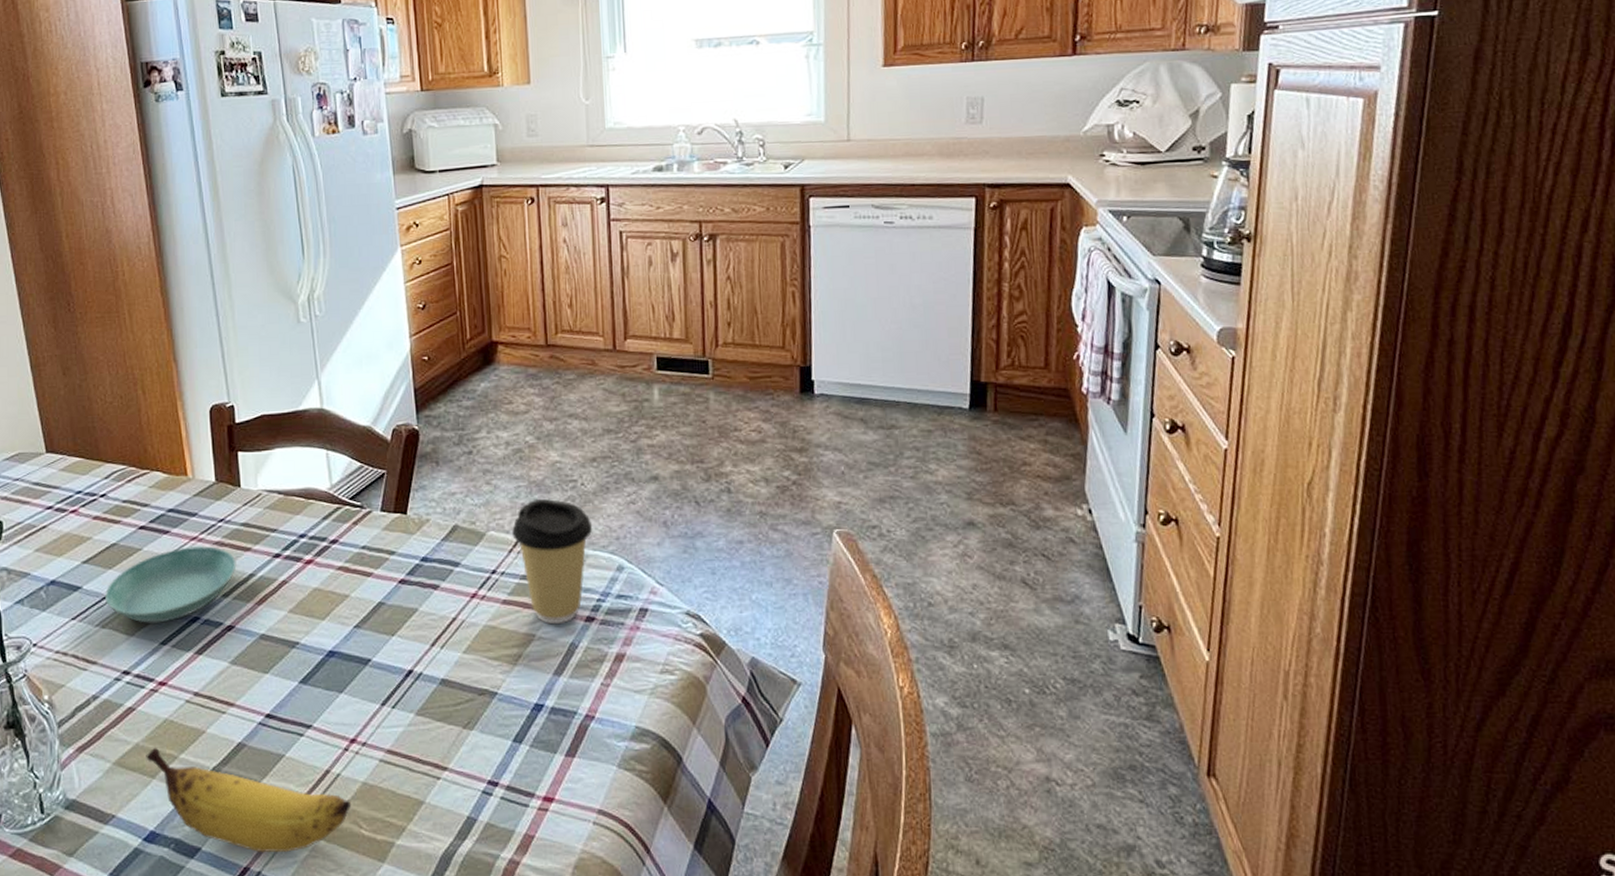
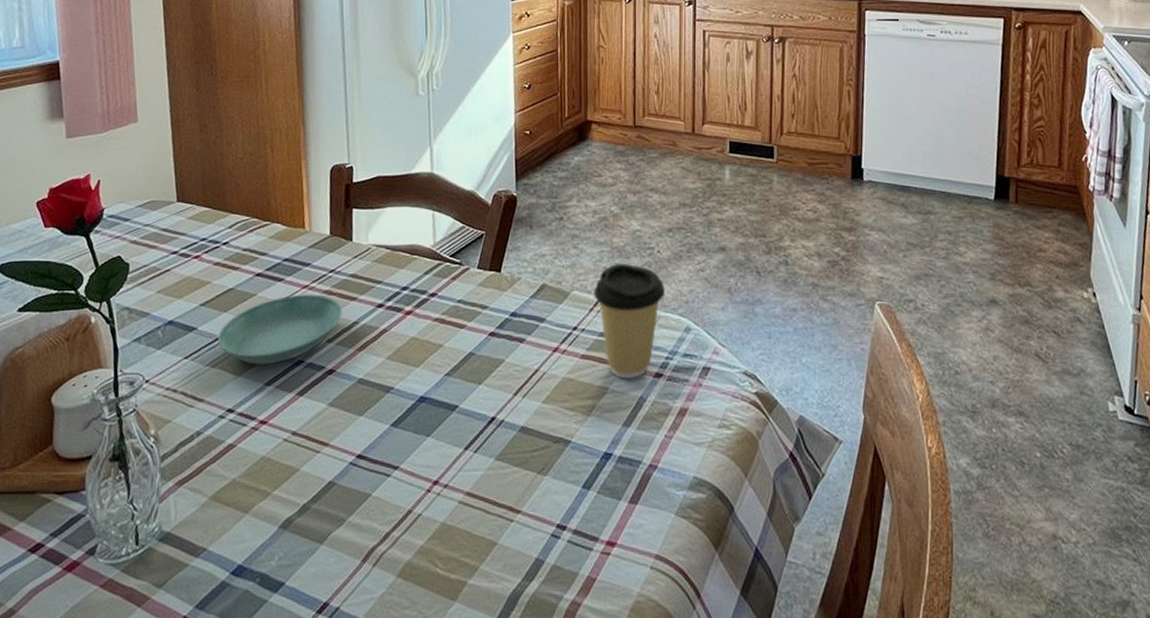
banana: present [146,747,352,853] -> none [241,483,430,589]

